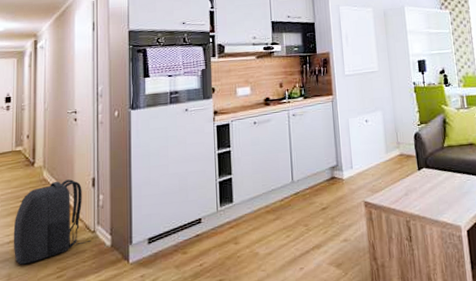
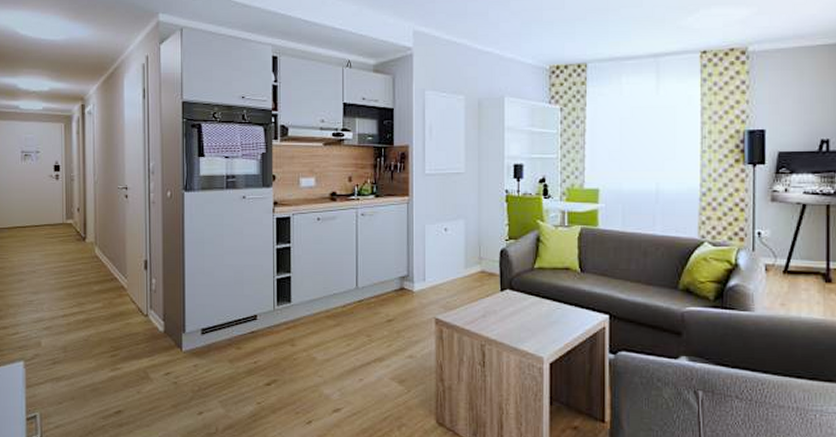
backpack: present [13,179,91,265] -> none [67,259,144,340]

